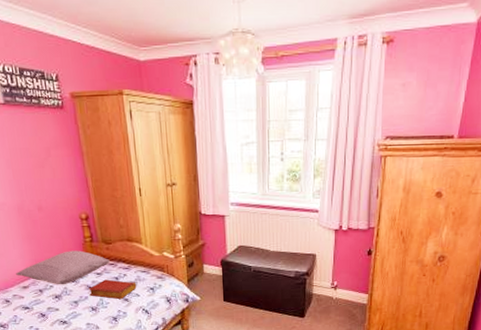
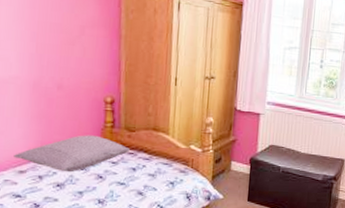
book: present [88,279,137,300] -> none [98,169,156,193]

